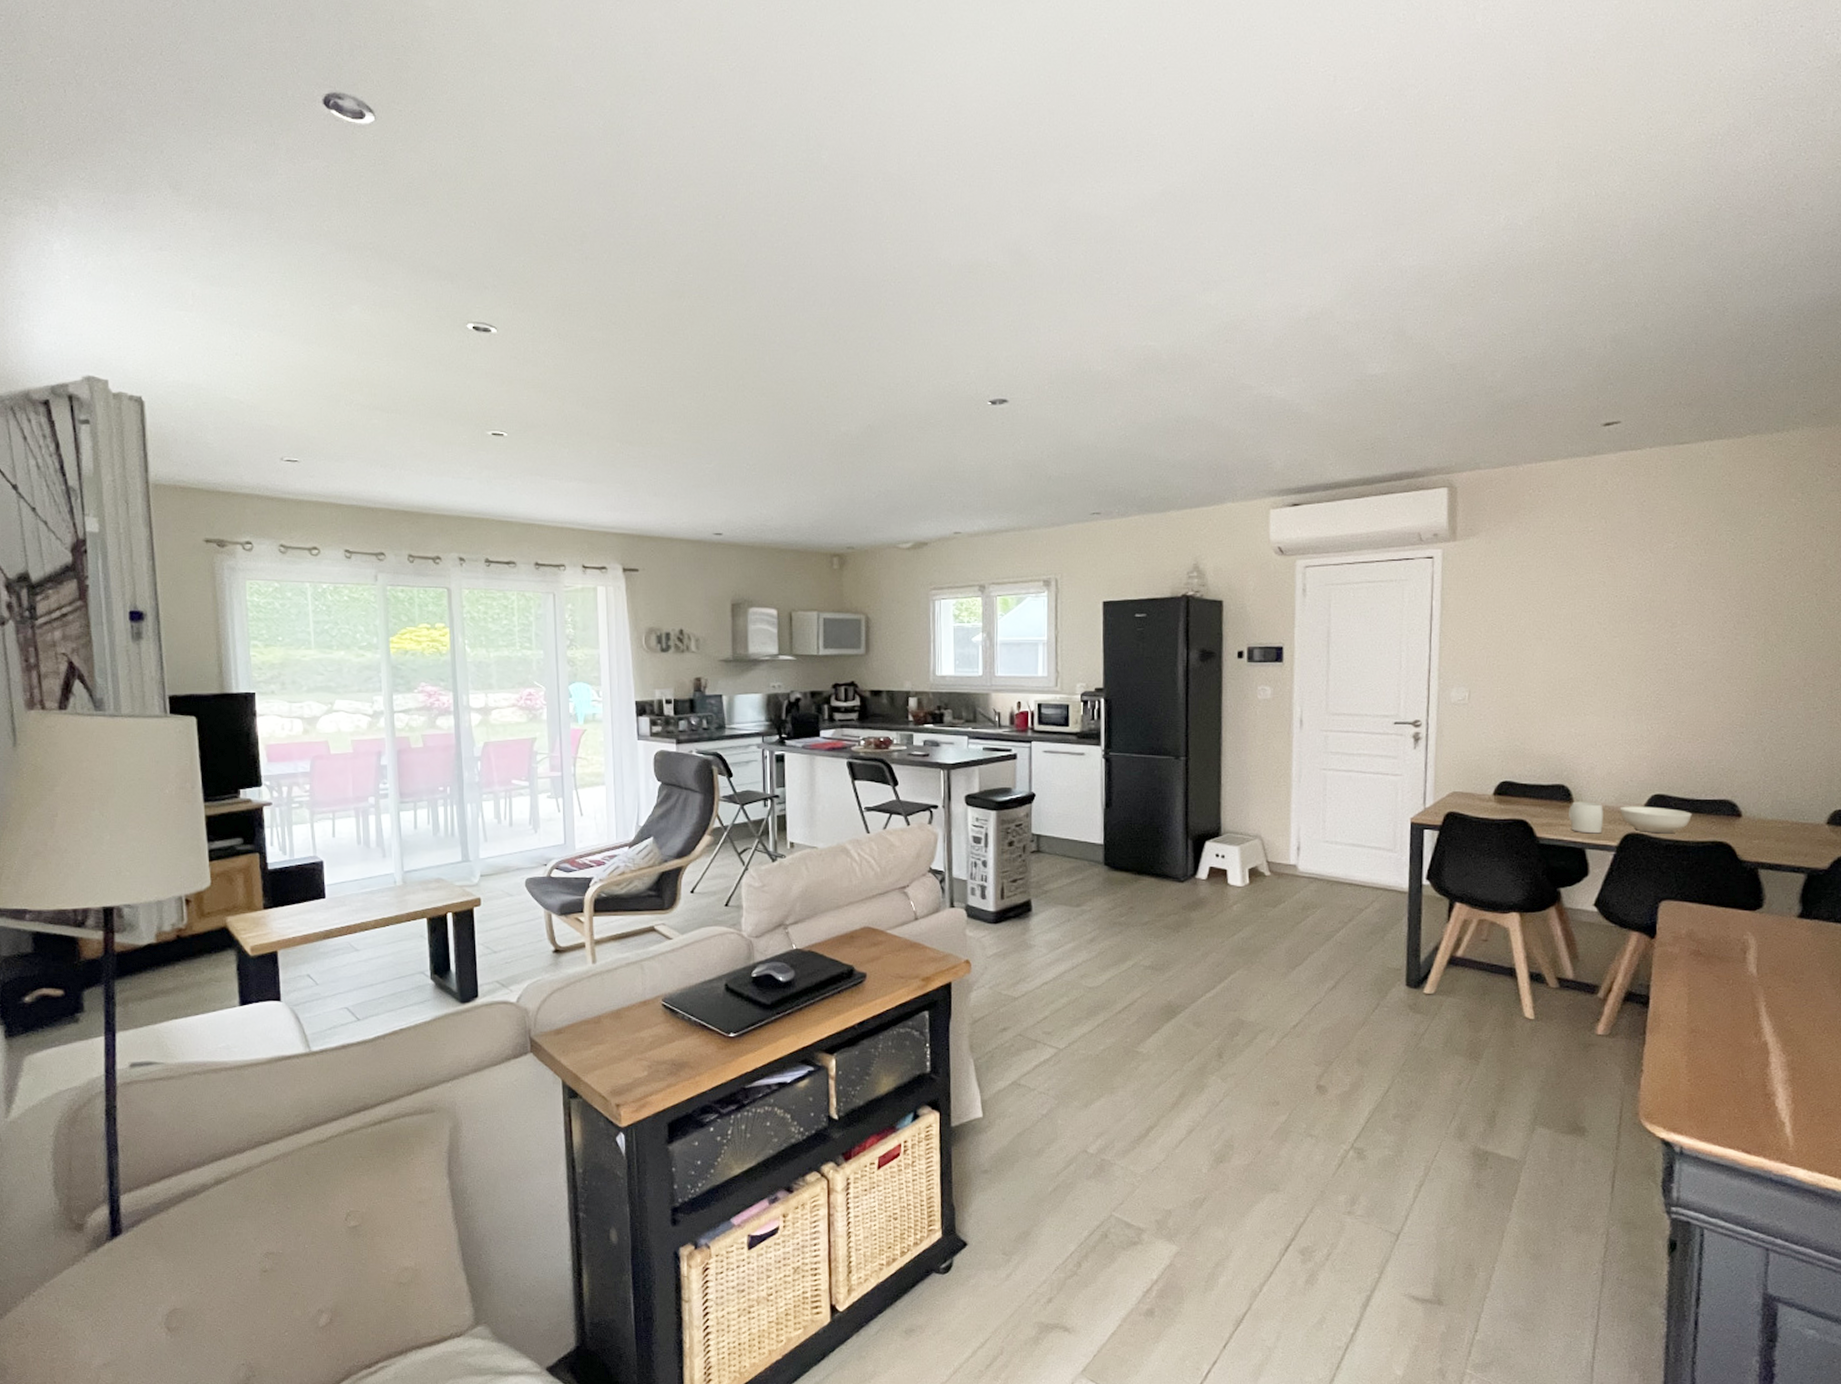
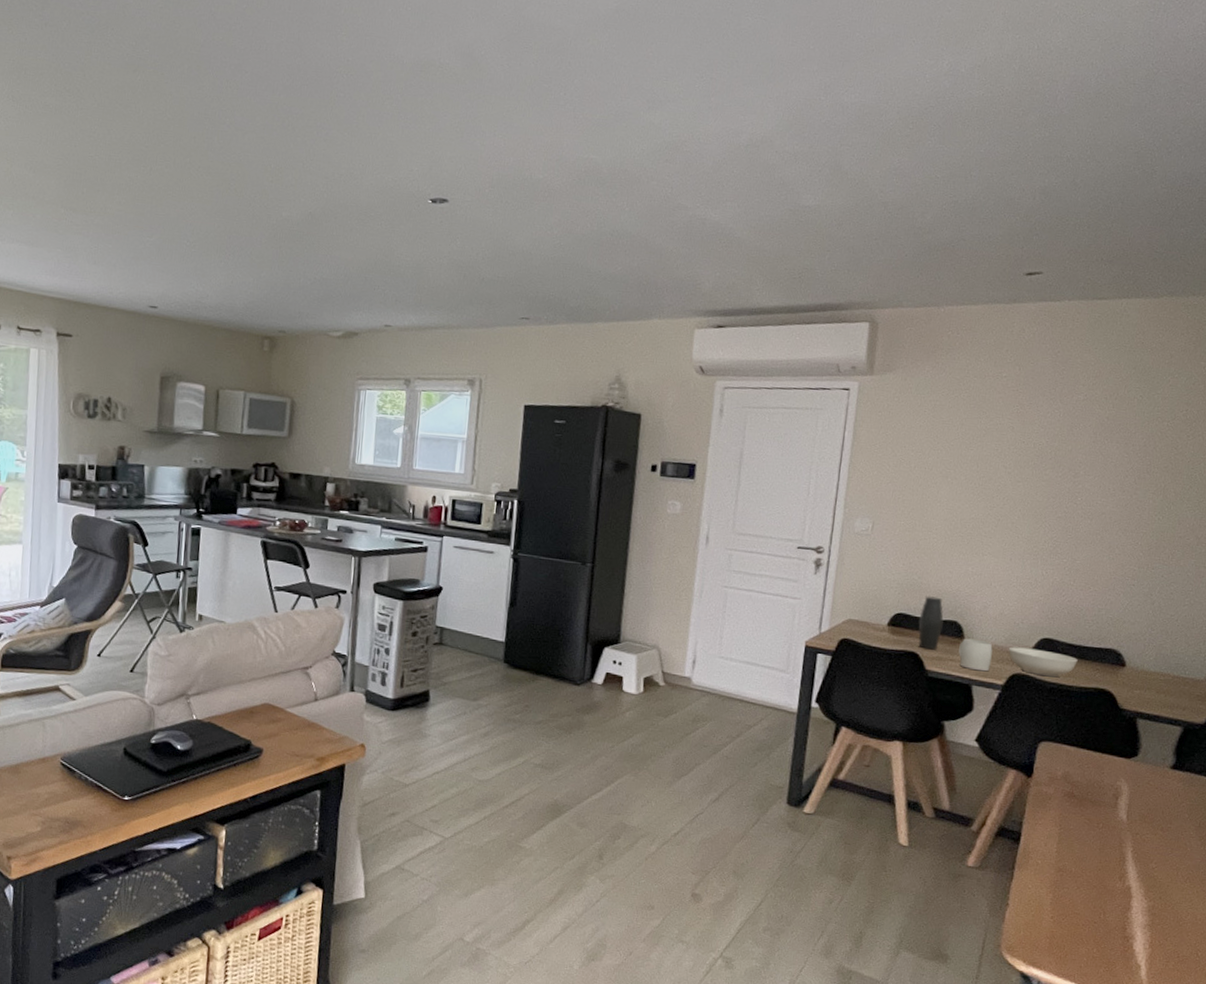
vase: none [1525,761,1550,816] -> present [918,596,944,650]

